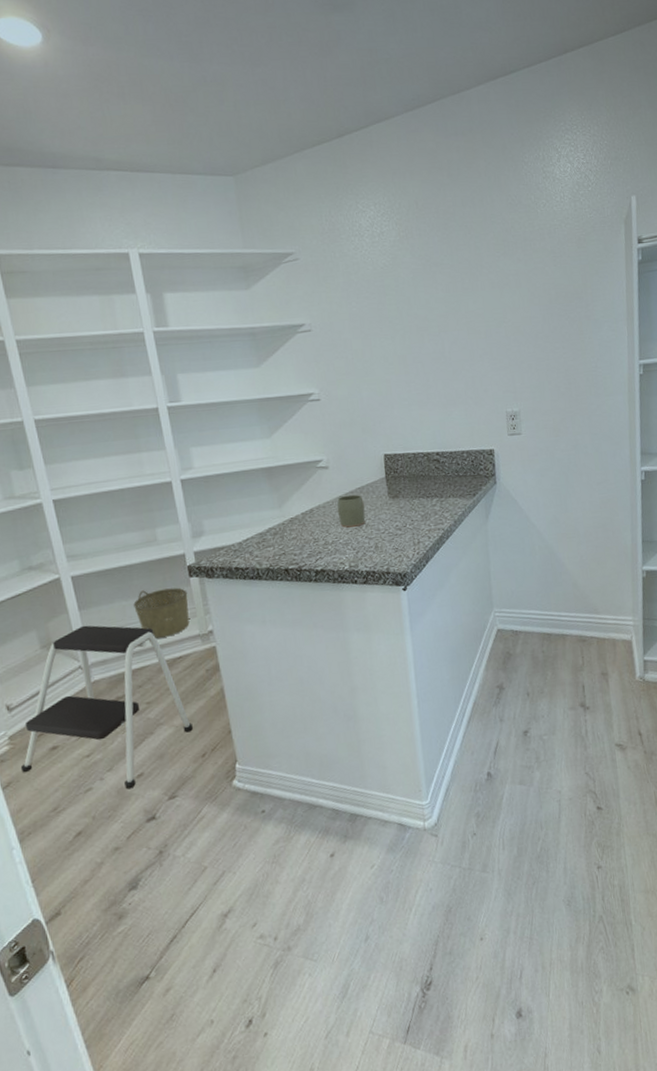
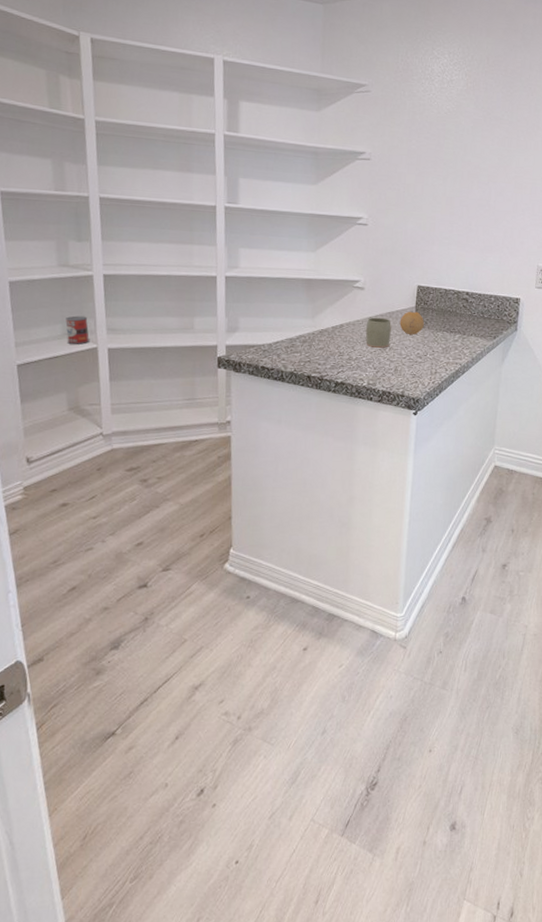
step stool: present [20,625,193,790] -> none [29,396,197,555]
can: none [21,547,50,579] -> present [65,316,89,344]
basket: present [133,588,190,639] -> none [161,372,214,420]
fruit: none [371,482,398,508] -> present [399,311,424,335]

